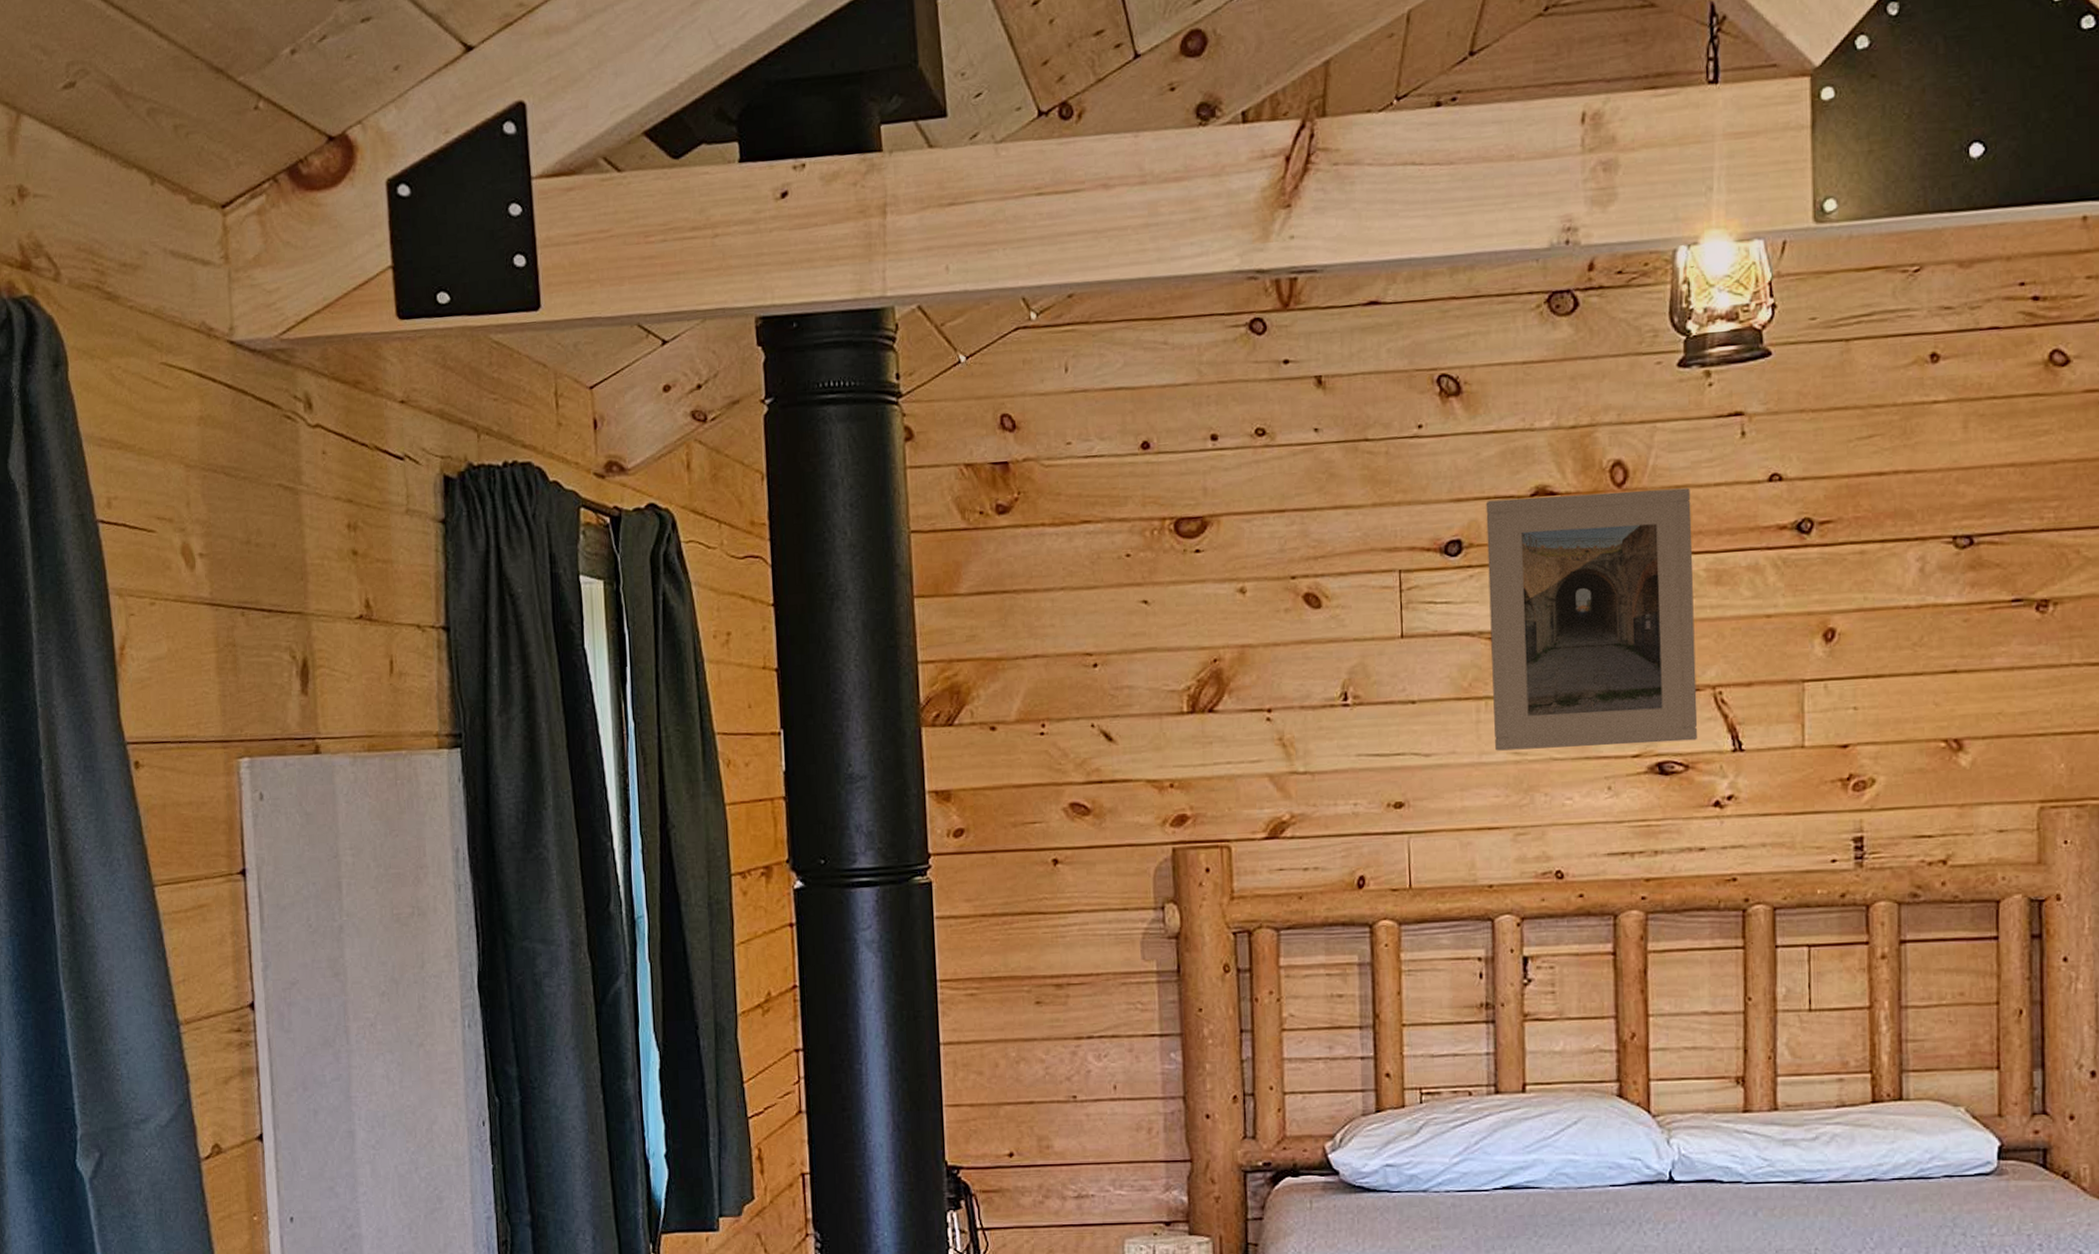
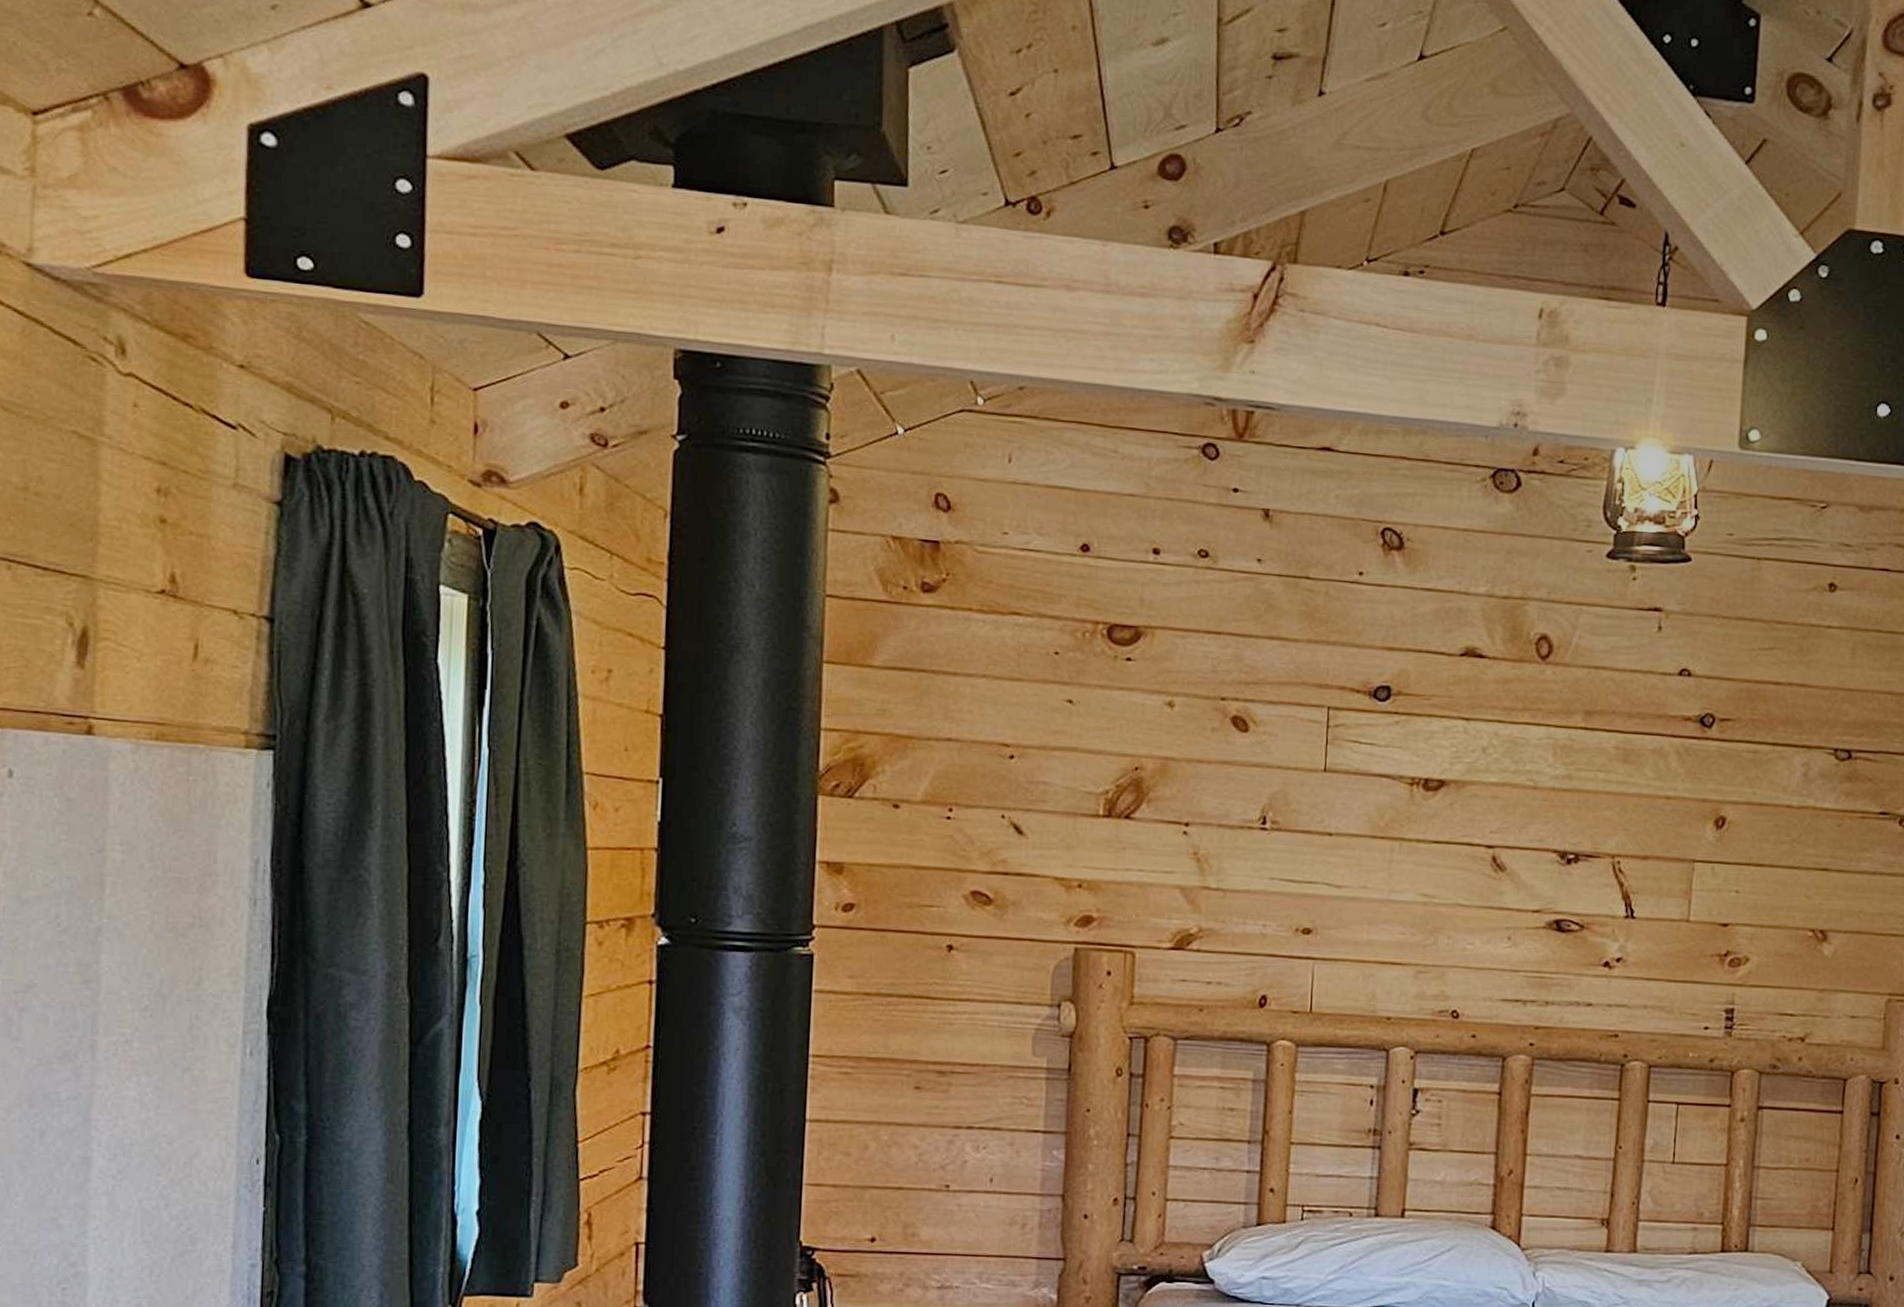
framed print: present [1485,488,1698,751] -> none [1405,654,1608,903]

